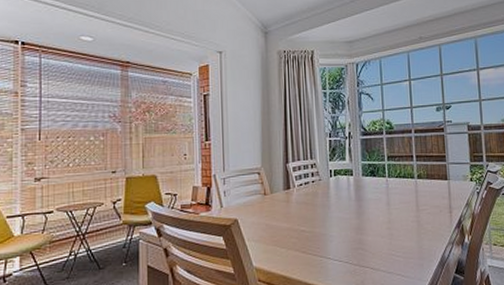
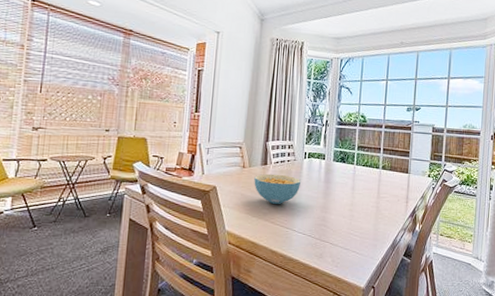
cereal bowl: none [278,197,329,231] -> present [254,174,301,204]

